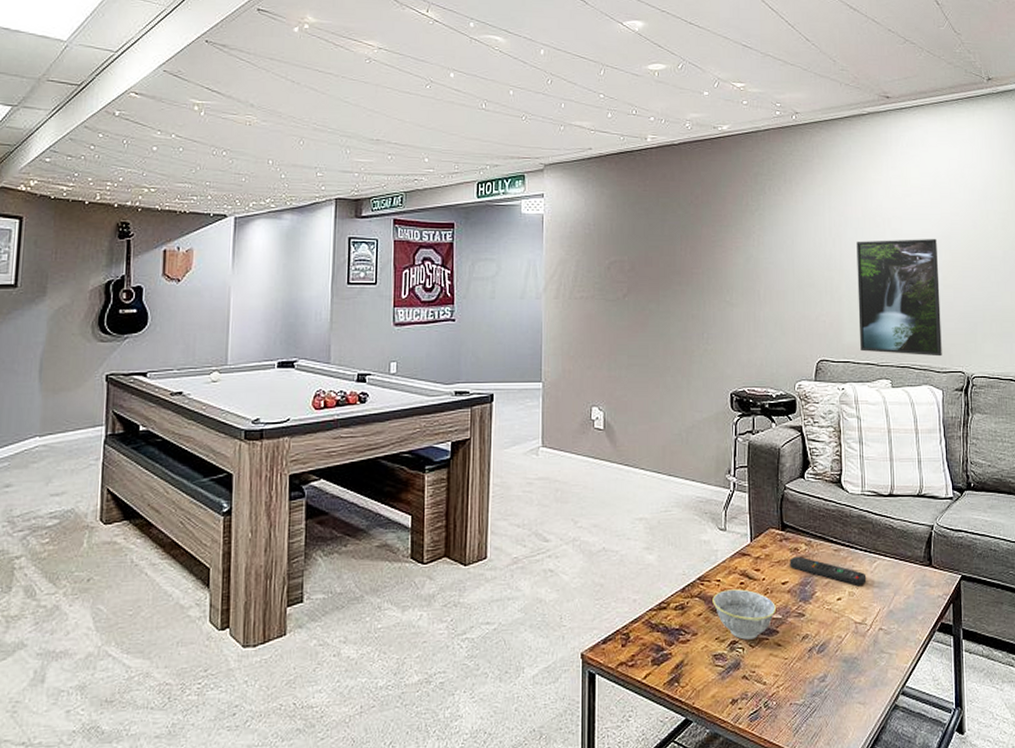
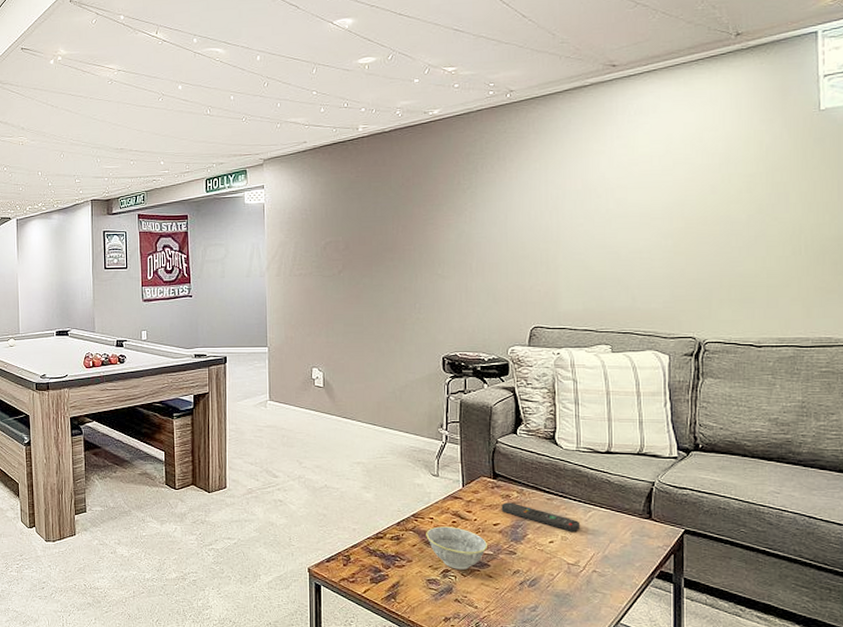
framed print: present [856,239,942,357] -> none [575,207,670,323]

